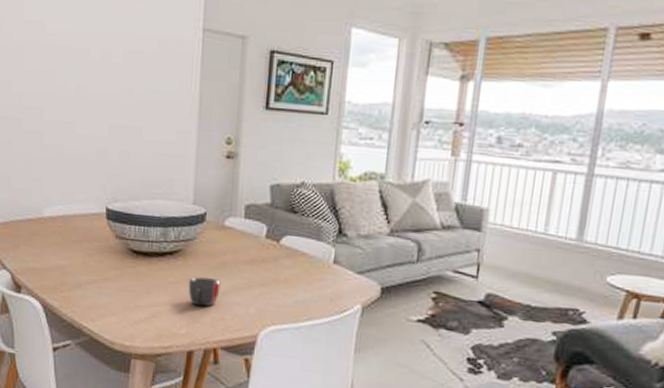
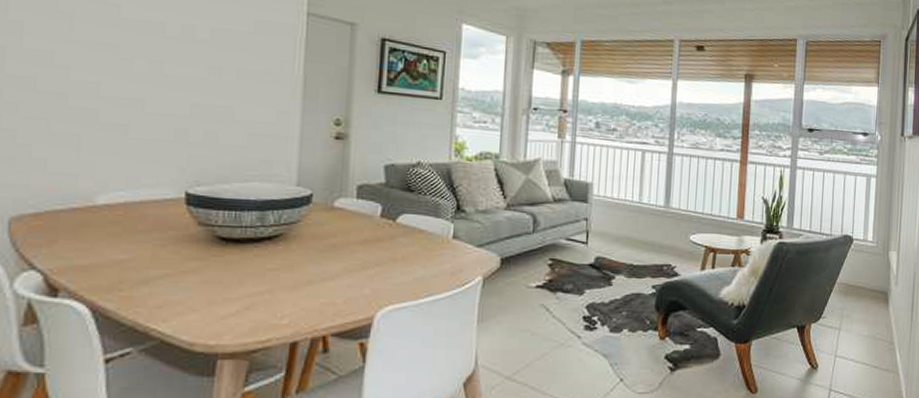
mug: present [188,277,221,307] -> none [290,261,330,293]

